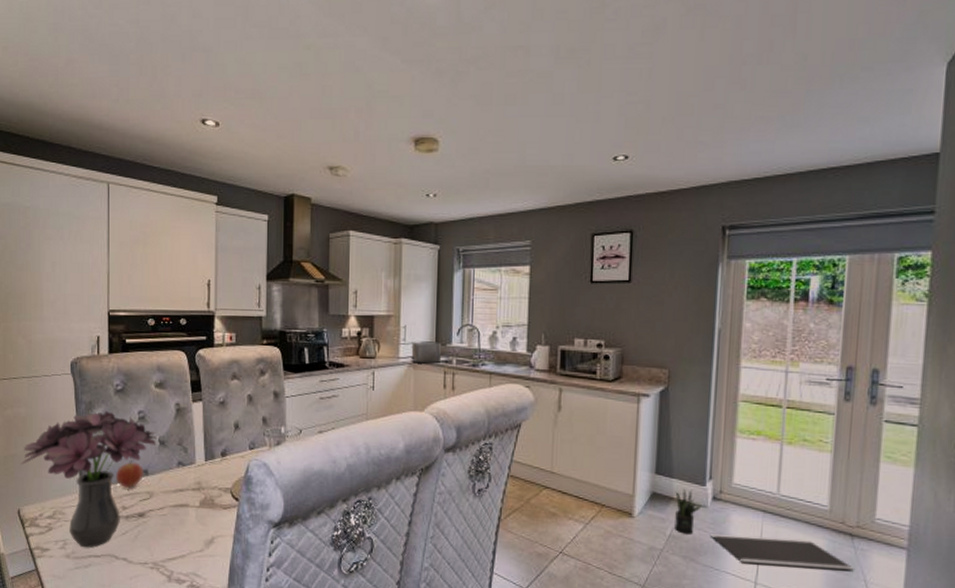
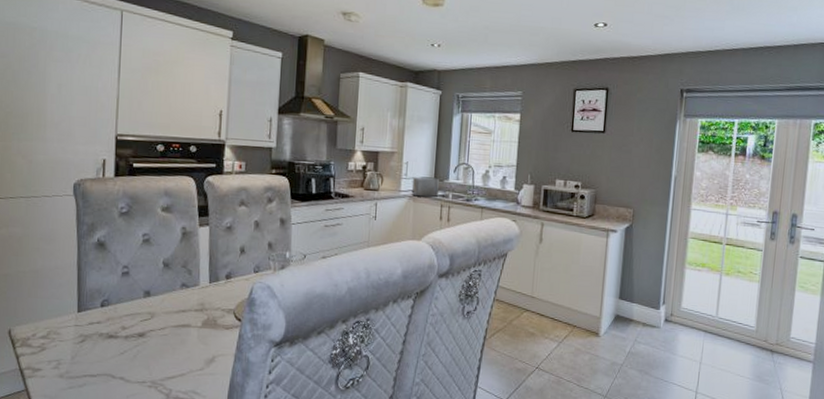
flower arrangement: present [20,412,157,547] -> none [13,233,161,367]
fruit: present [115,461,145,488] -> none [116,282,147,308]
potted plant: present [675,489,702,534] -> none [633,313,656,351]
door mat: present [709,534,854,572] -> none [661,351,773,381]

